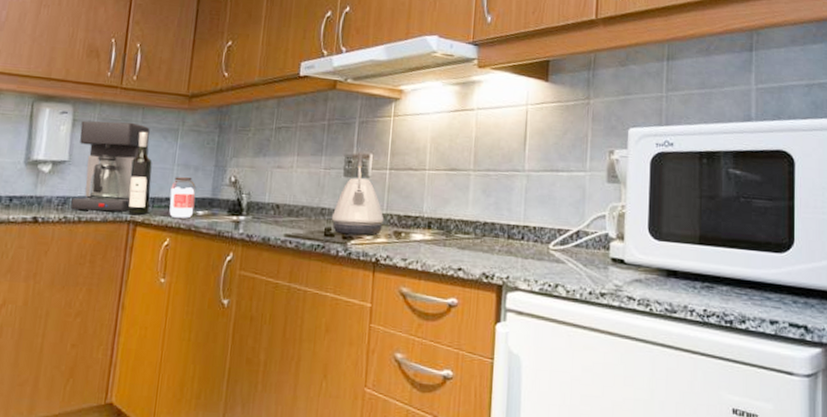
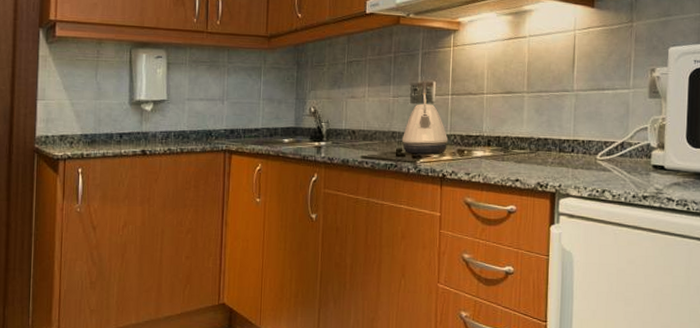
coffee maker: present [70,120,150,213] -> none [173,63,236,143]
bottle: present [128,131,152,216] -> none [222,70,241,145]
jar: present [169,177,197,218] -> none [258,110,281,146]

